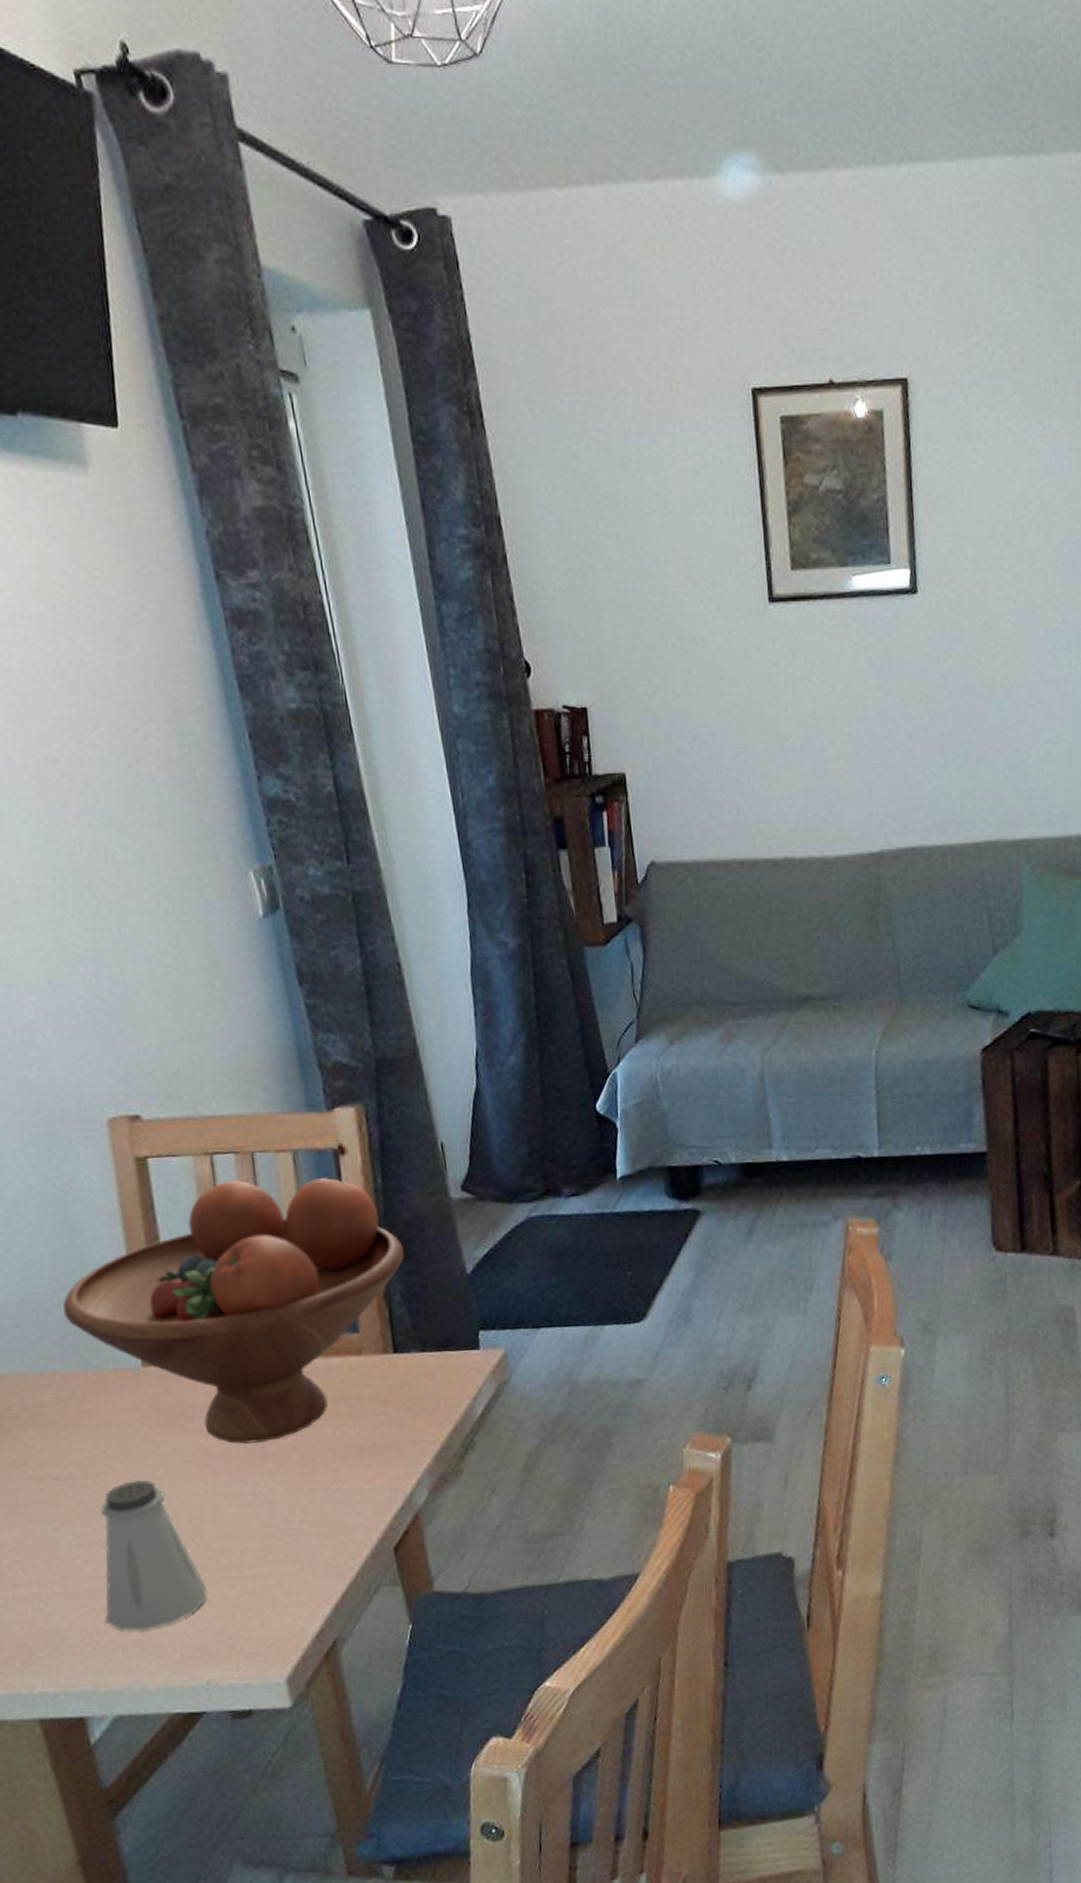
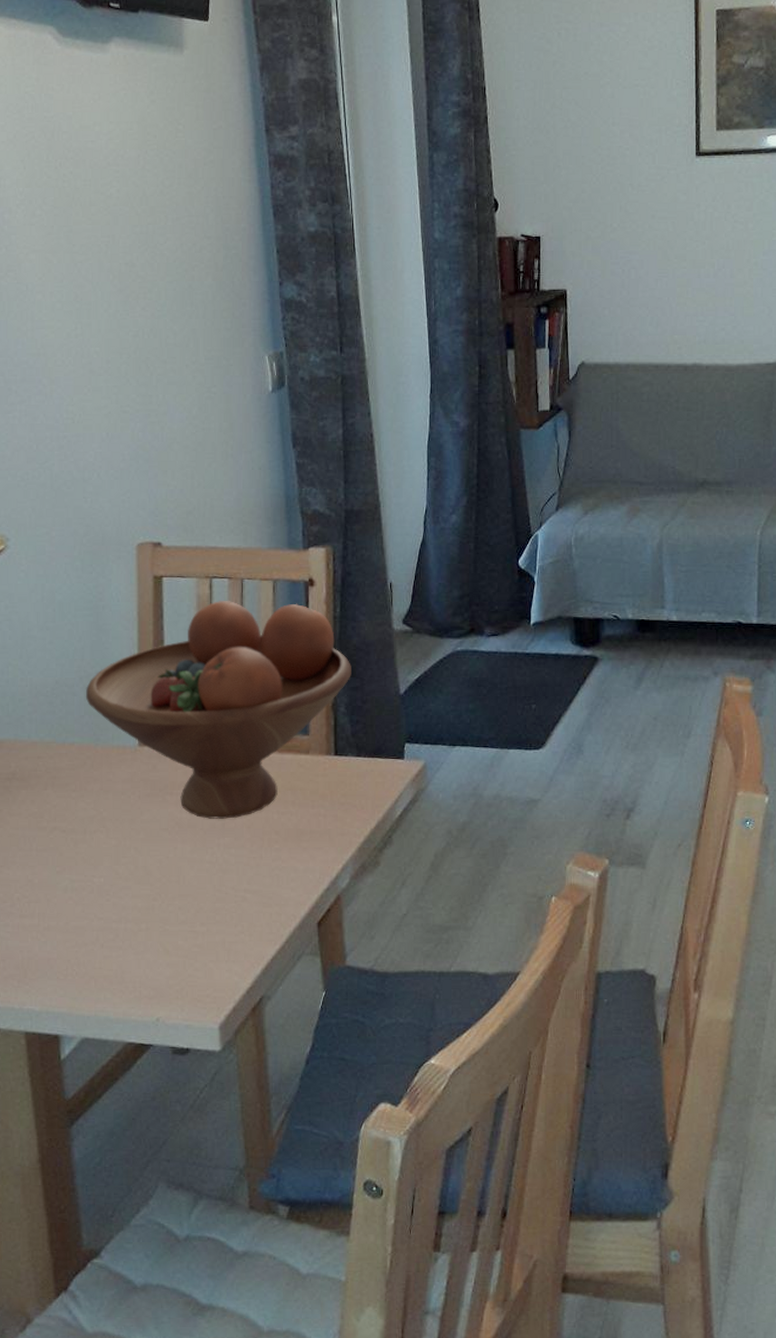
saltshaker: present [100,1480,207,1632] -> none [86,840,165,967]

